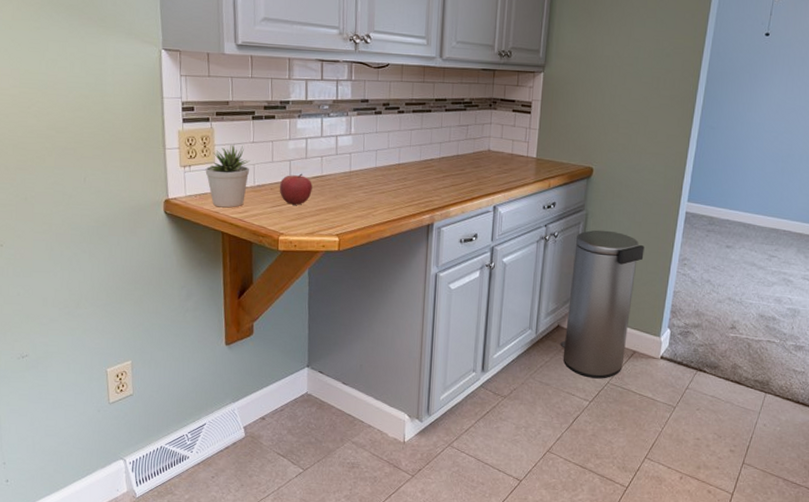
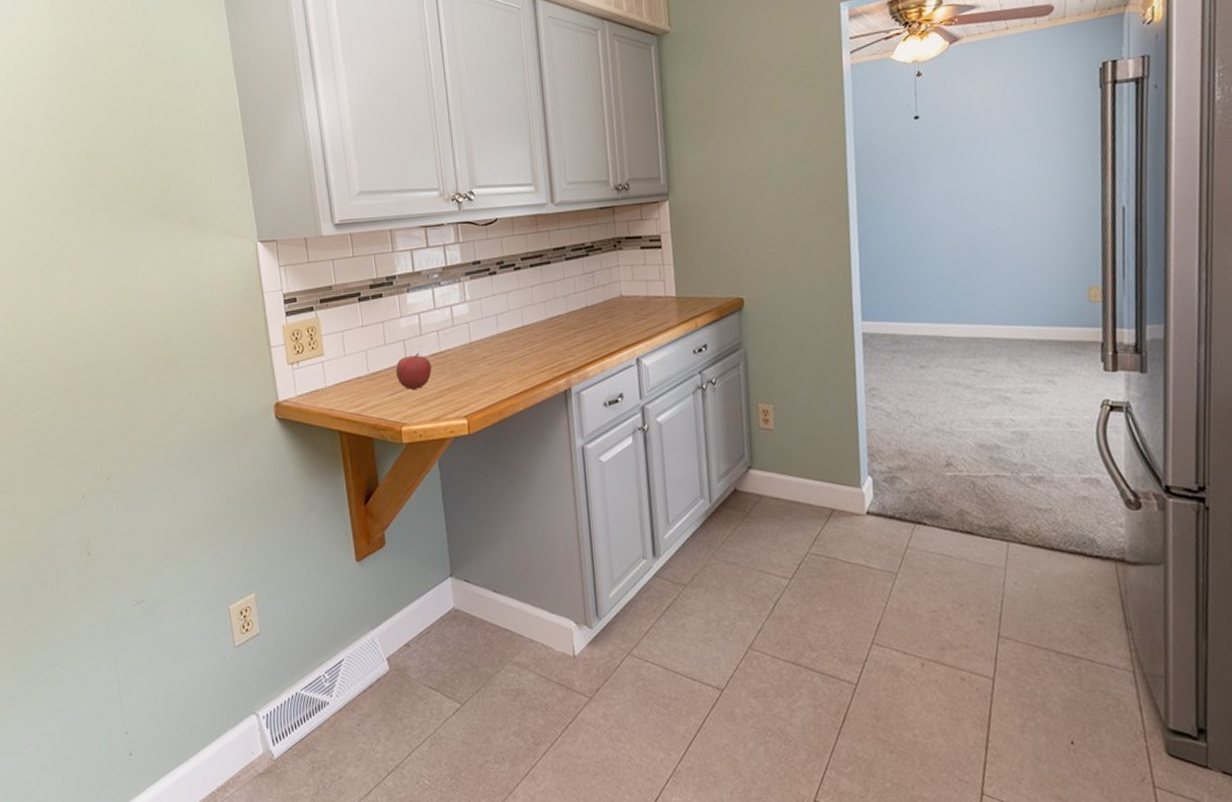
potted plant: present [205,145,251,208] -> none [314,332,362,404]
pedal bin: present [560,230,645,379] -> none [737,368,822,550]

